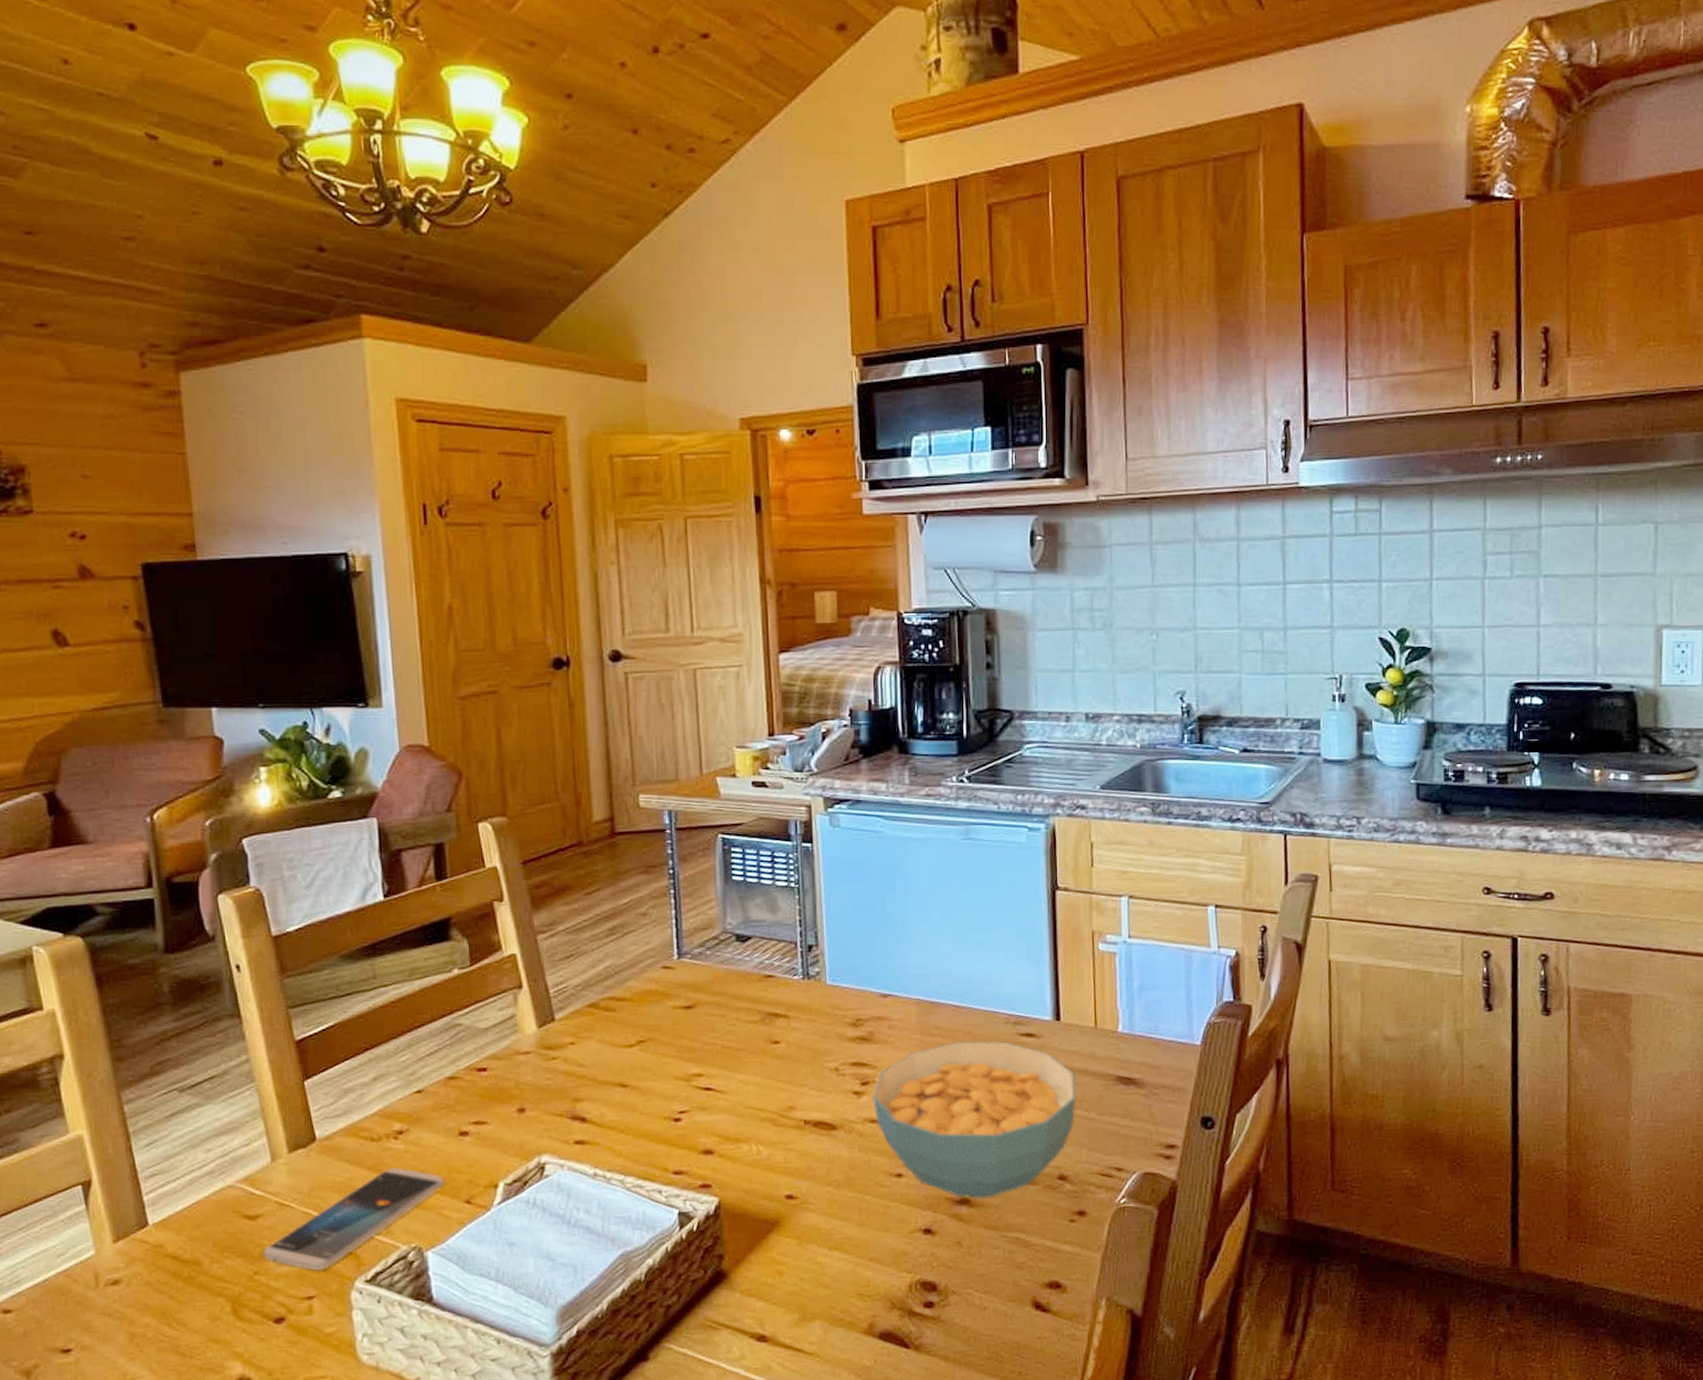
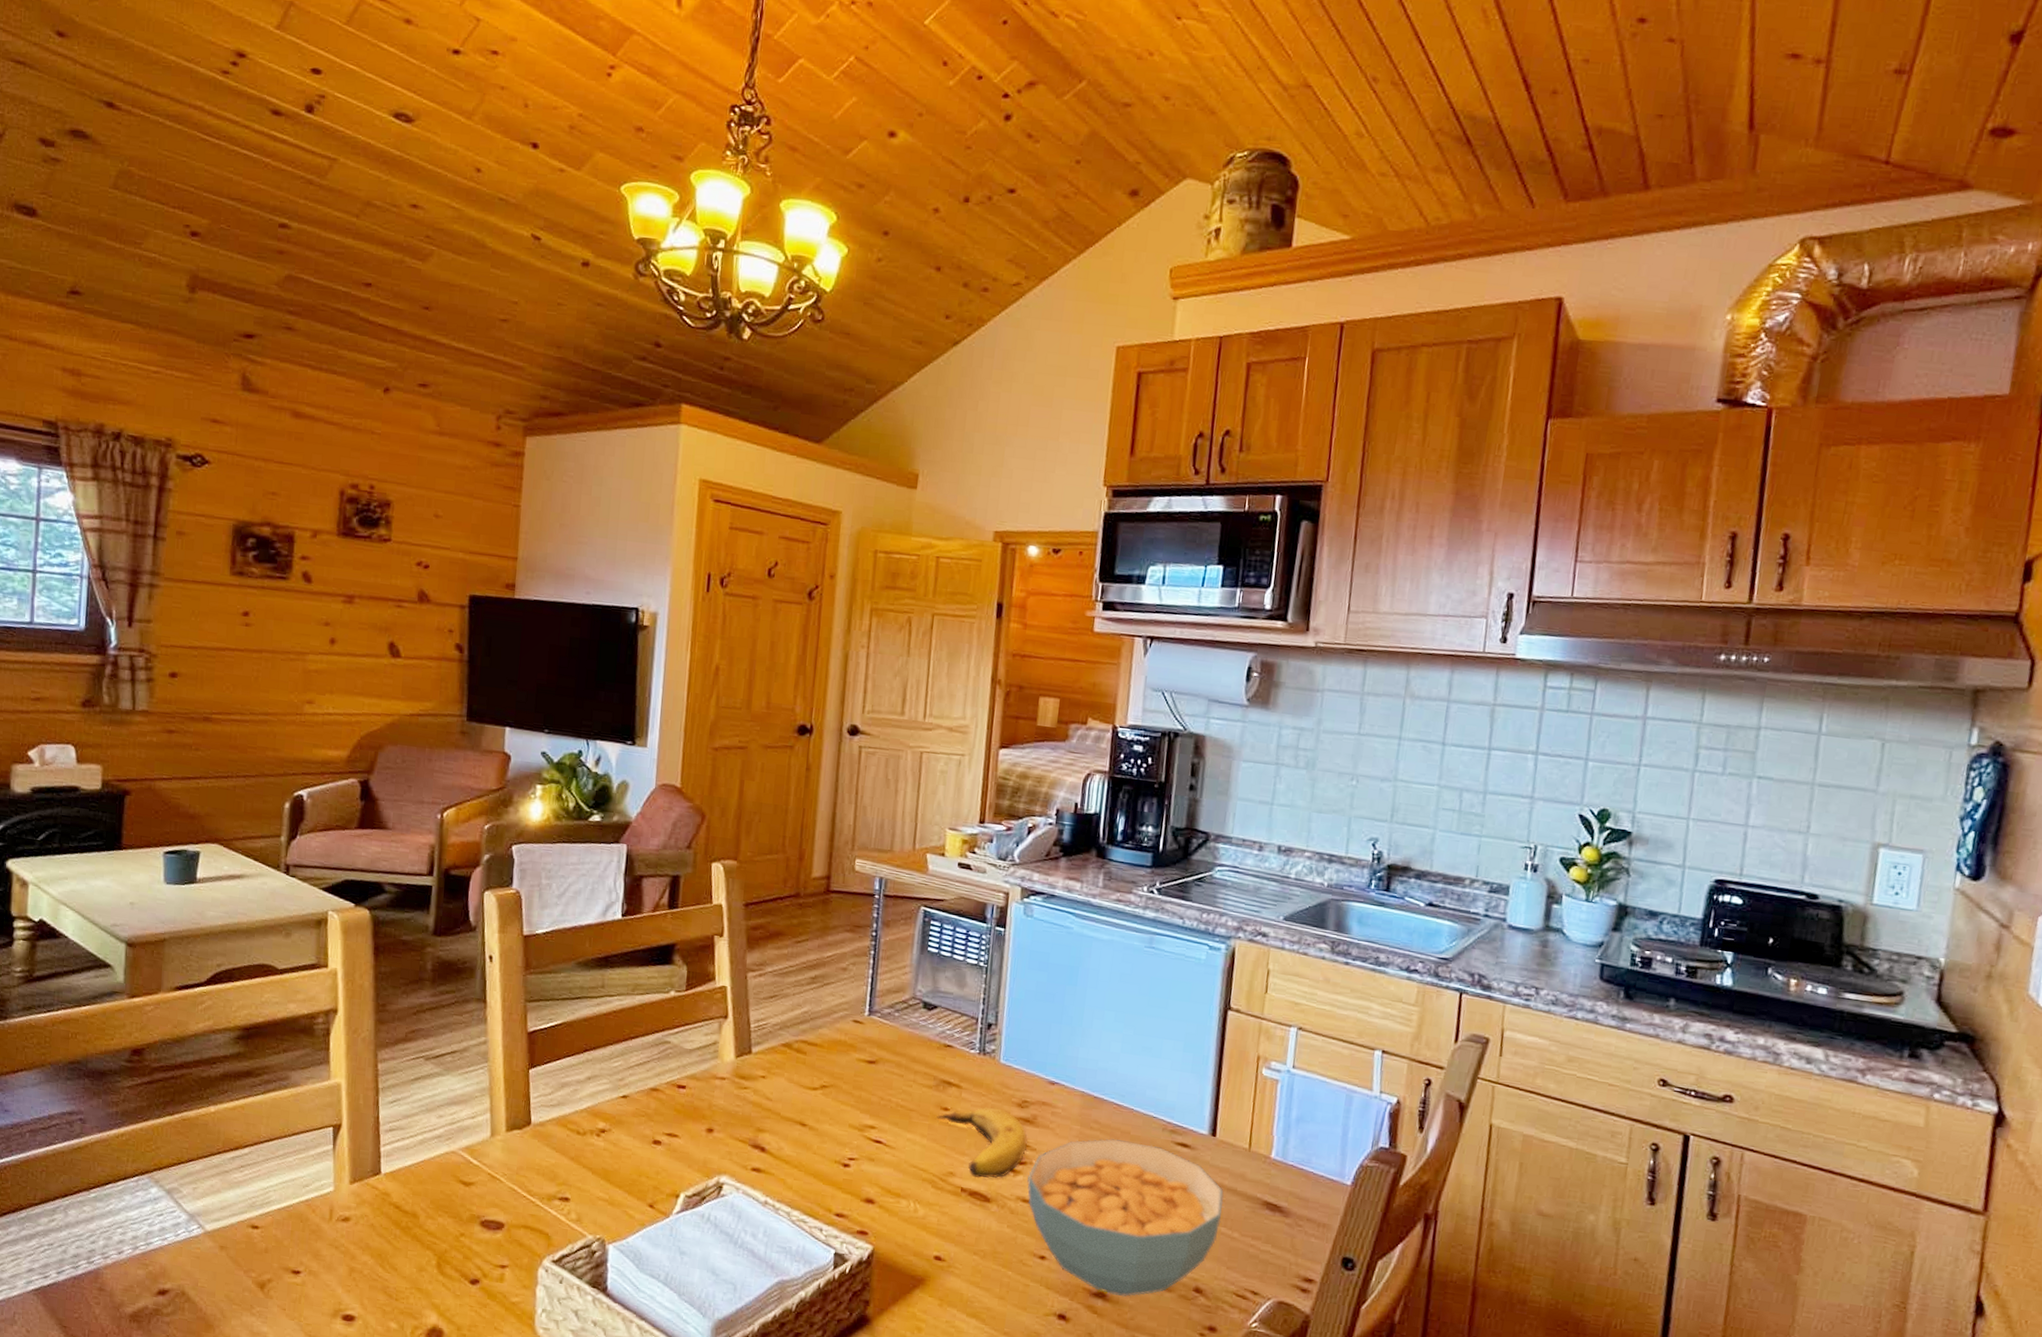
smartphone: present [263,1168,446,1271] -> none [470,1162,635,1244]
banana: none [767,1032,868,1108] -> present [936,1107,1028,1179]

